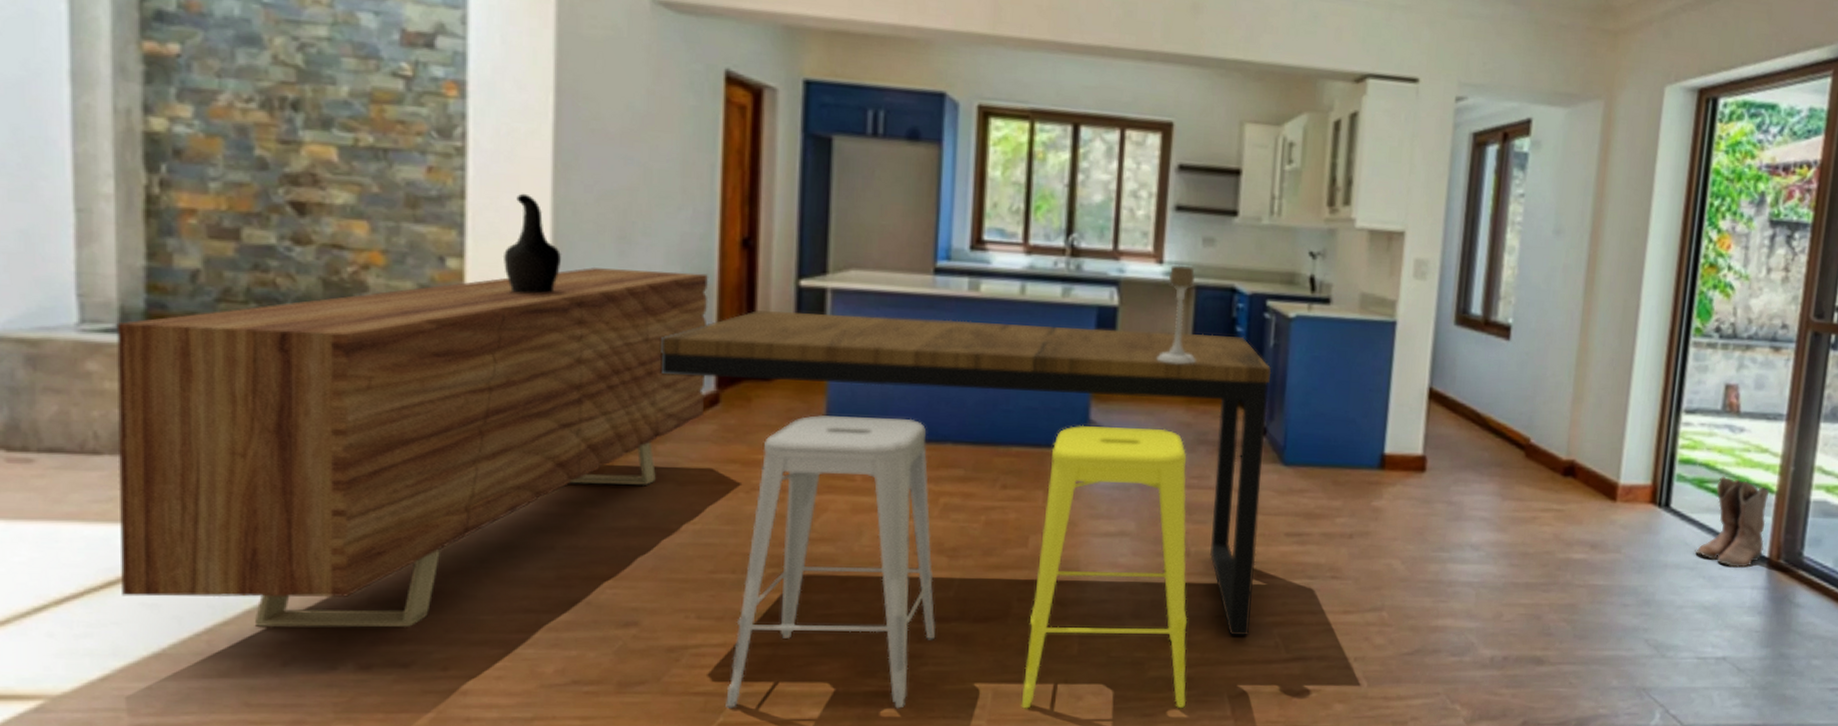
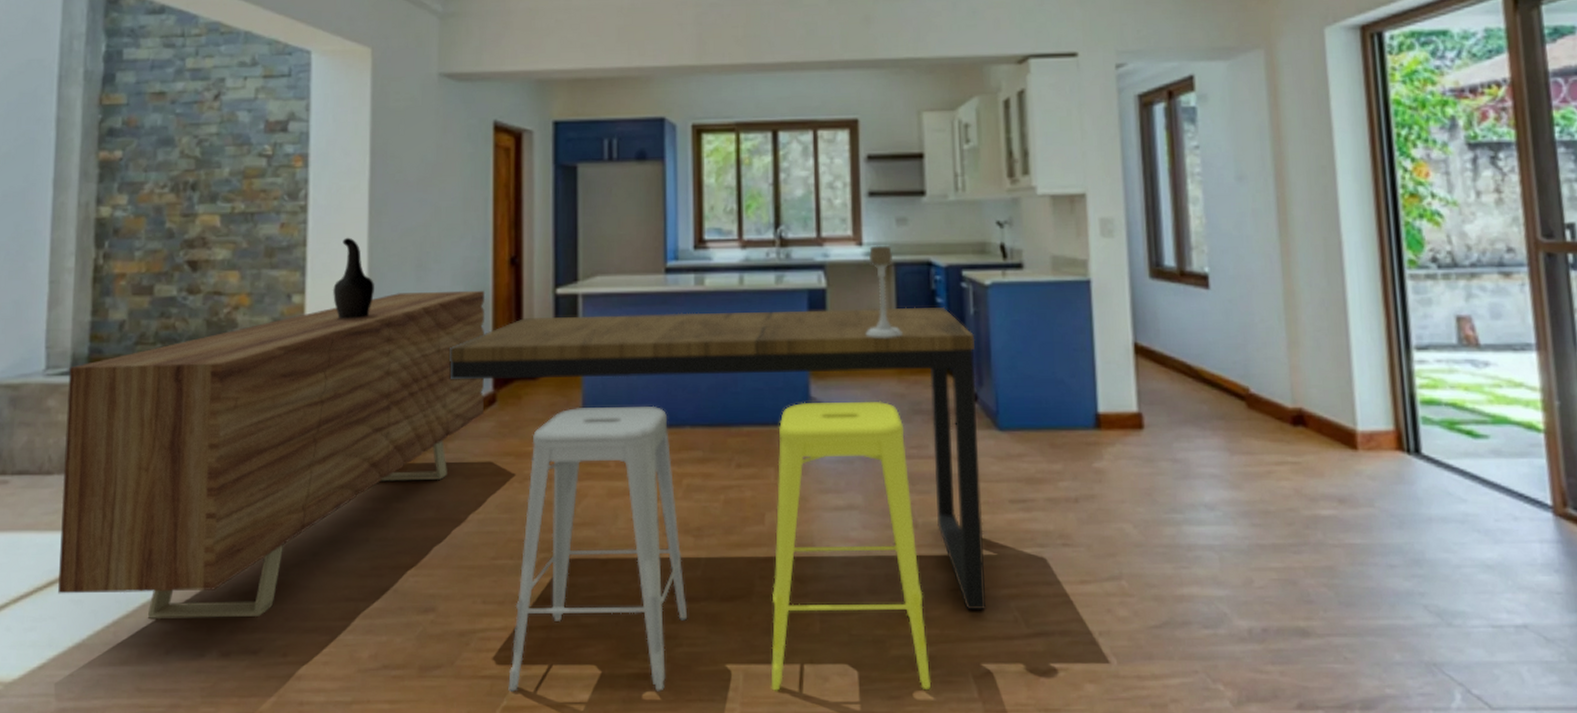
boots: present [1695,476,1771,568] -> none [1461,416,1544,519]

